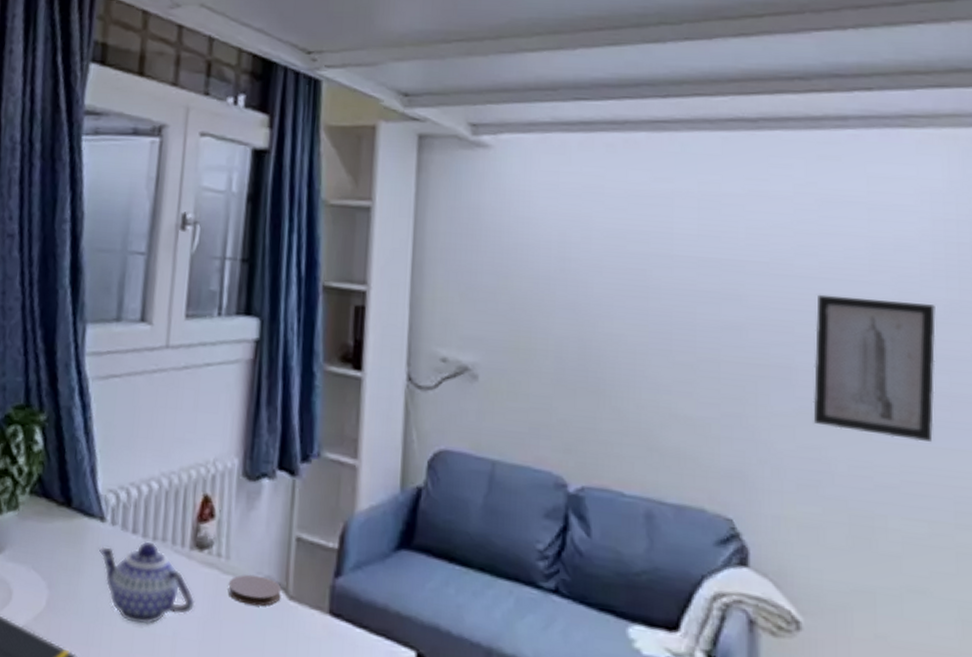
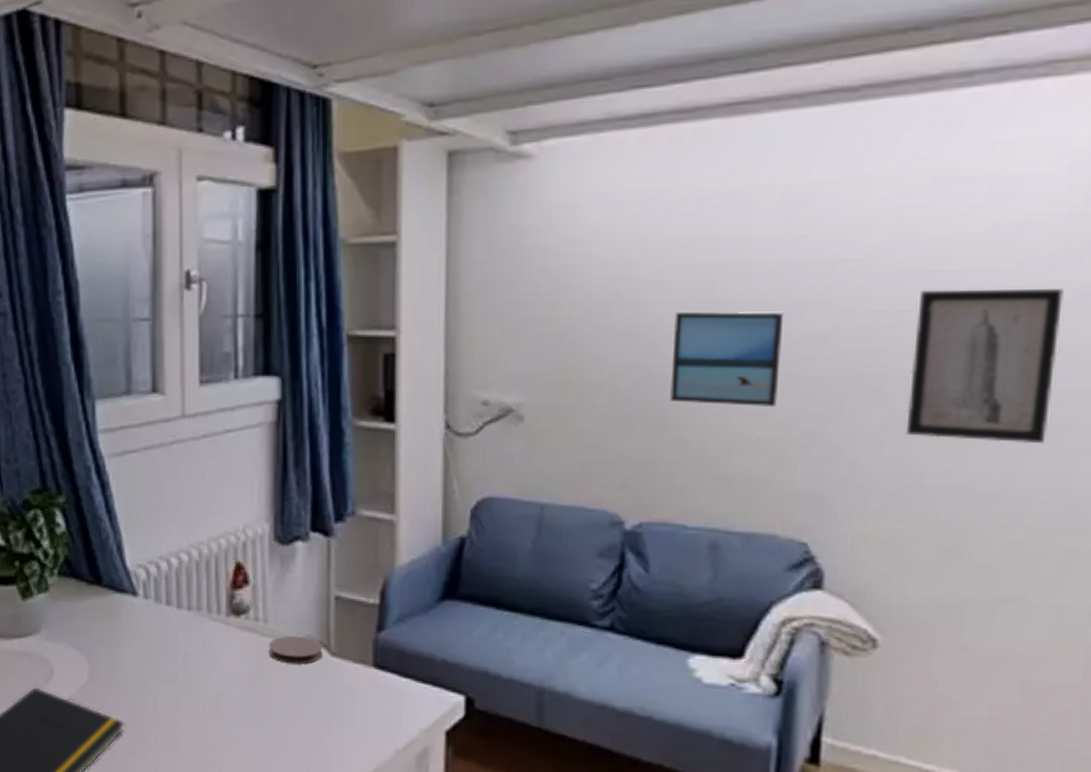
teapot: present [98,541,195,625] -> none [133,611,236,689]
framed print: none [608,294,704,388] -> present [670,311,784,408]

